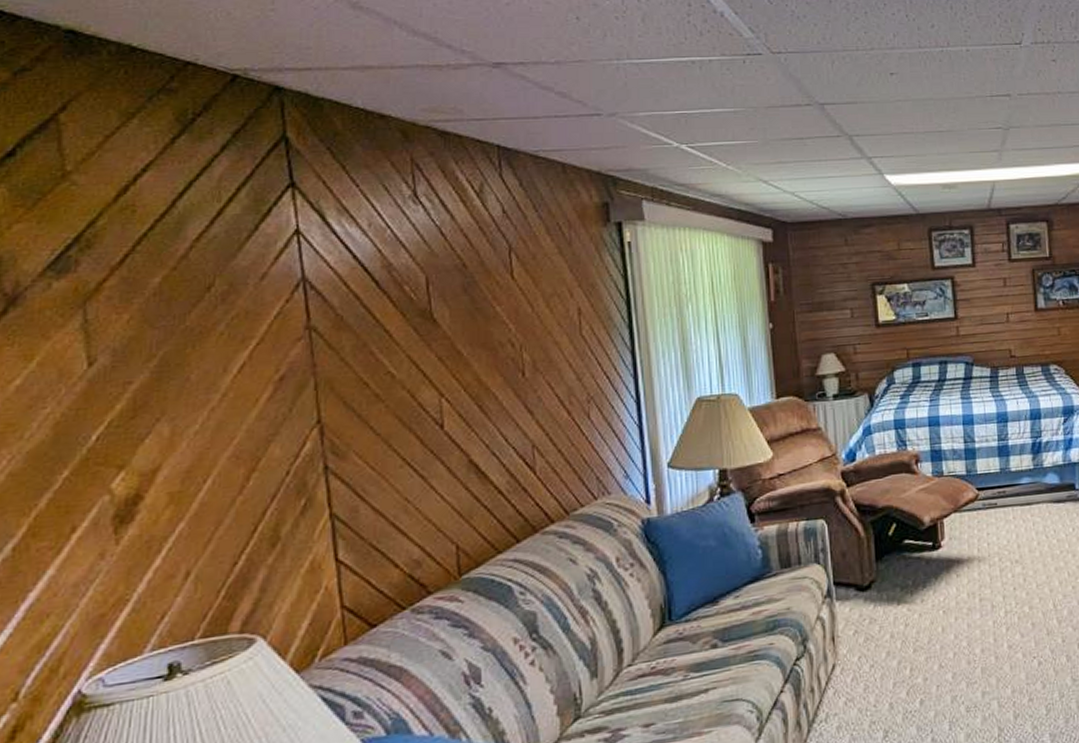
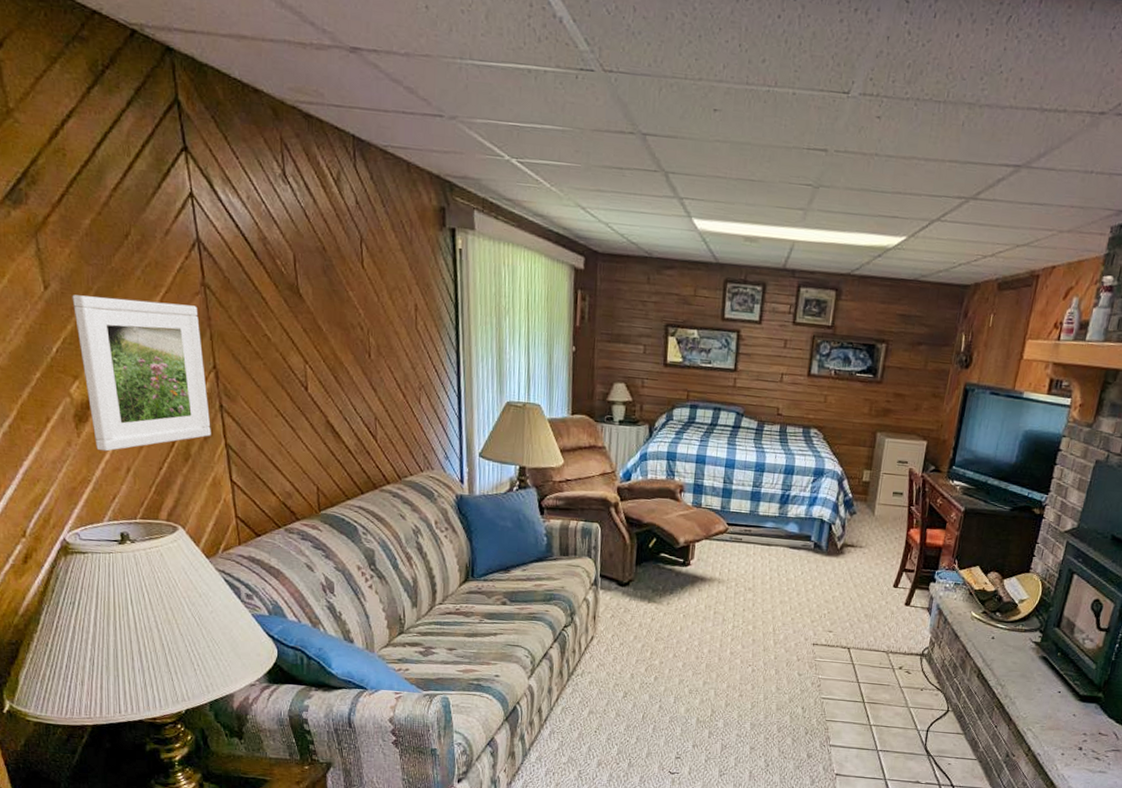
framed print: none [126,353,311,557] -> present [72,295,211,452]

